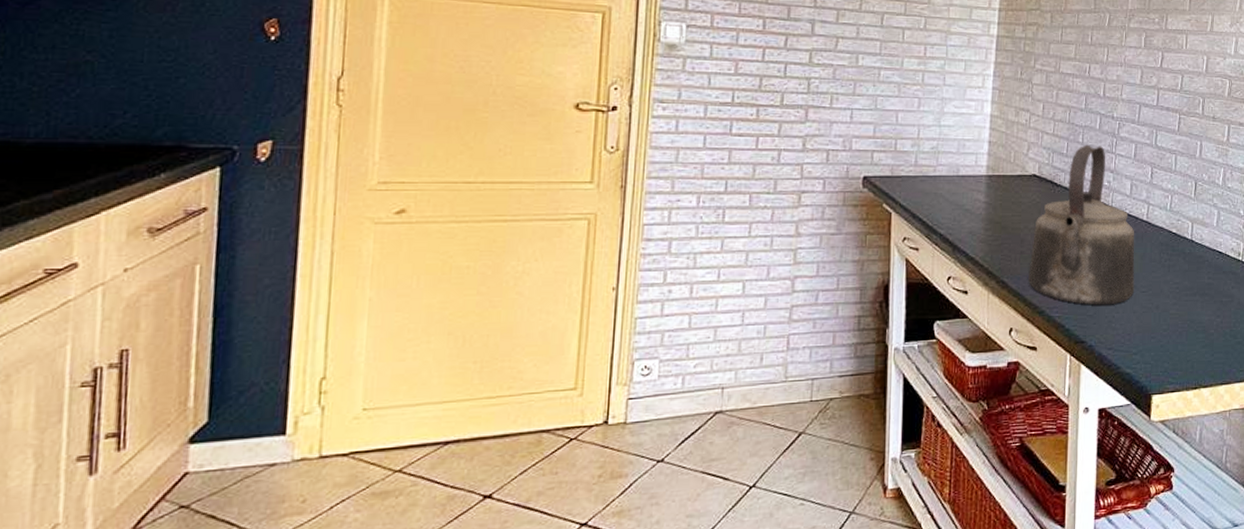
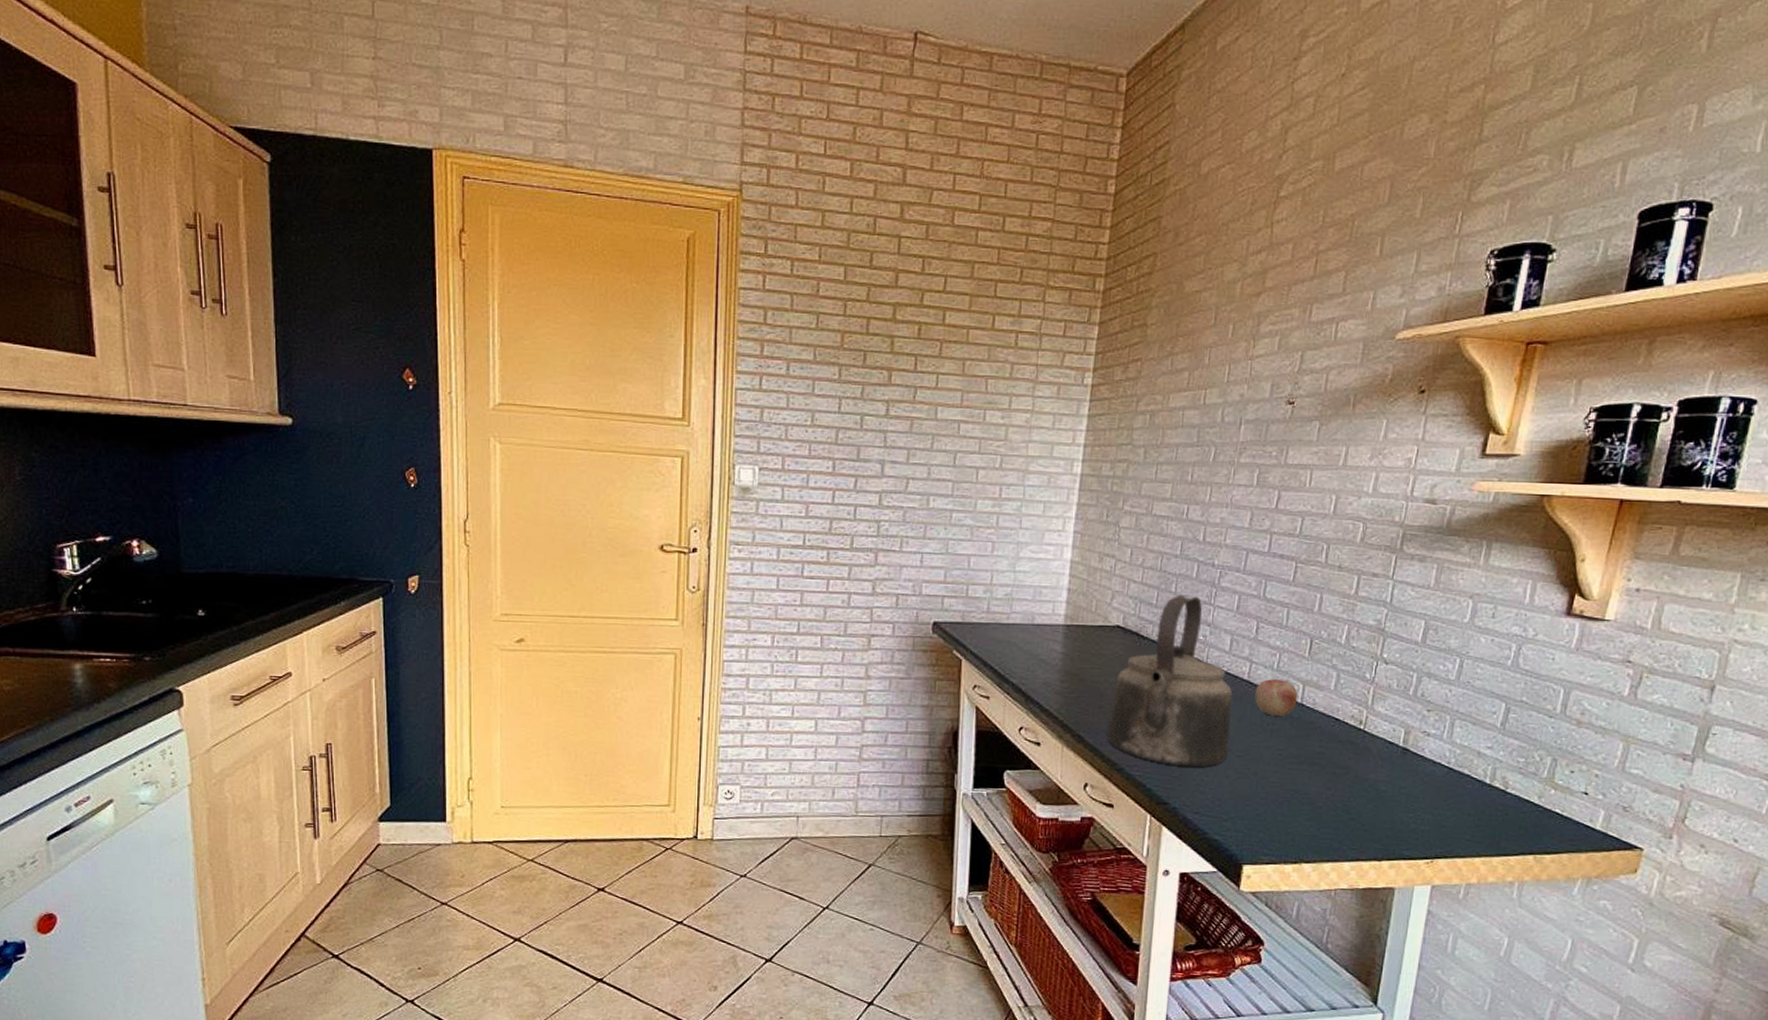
apple: none [1153,218,1188,252] -> present [1255,678,1298,716]

